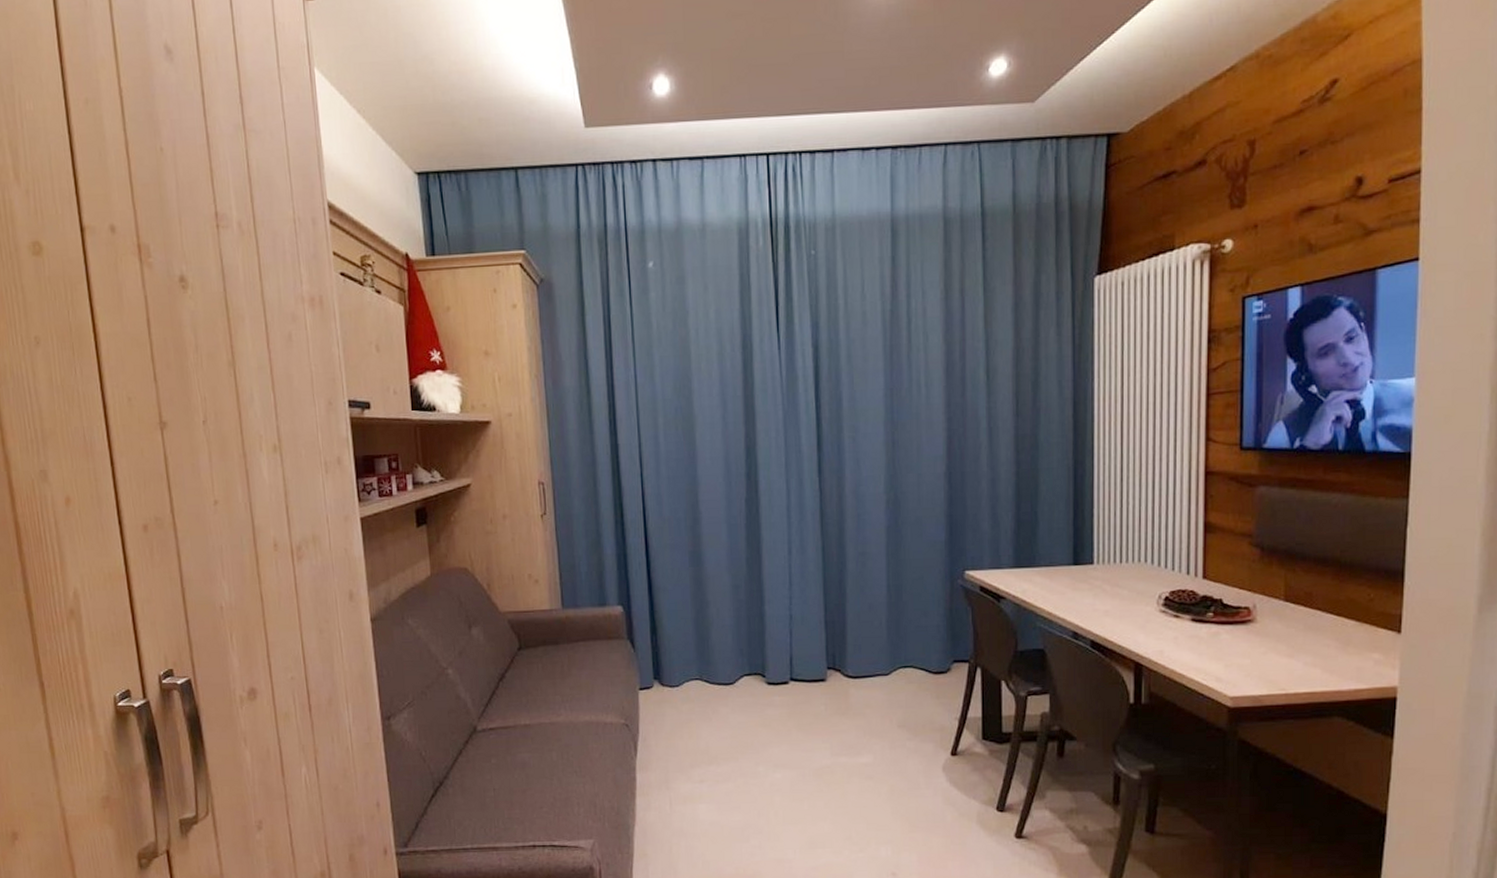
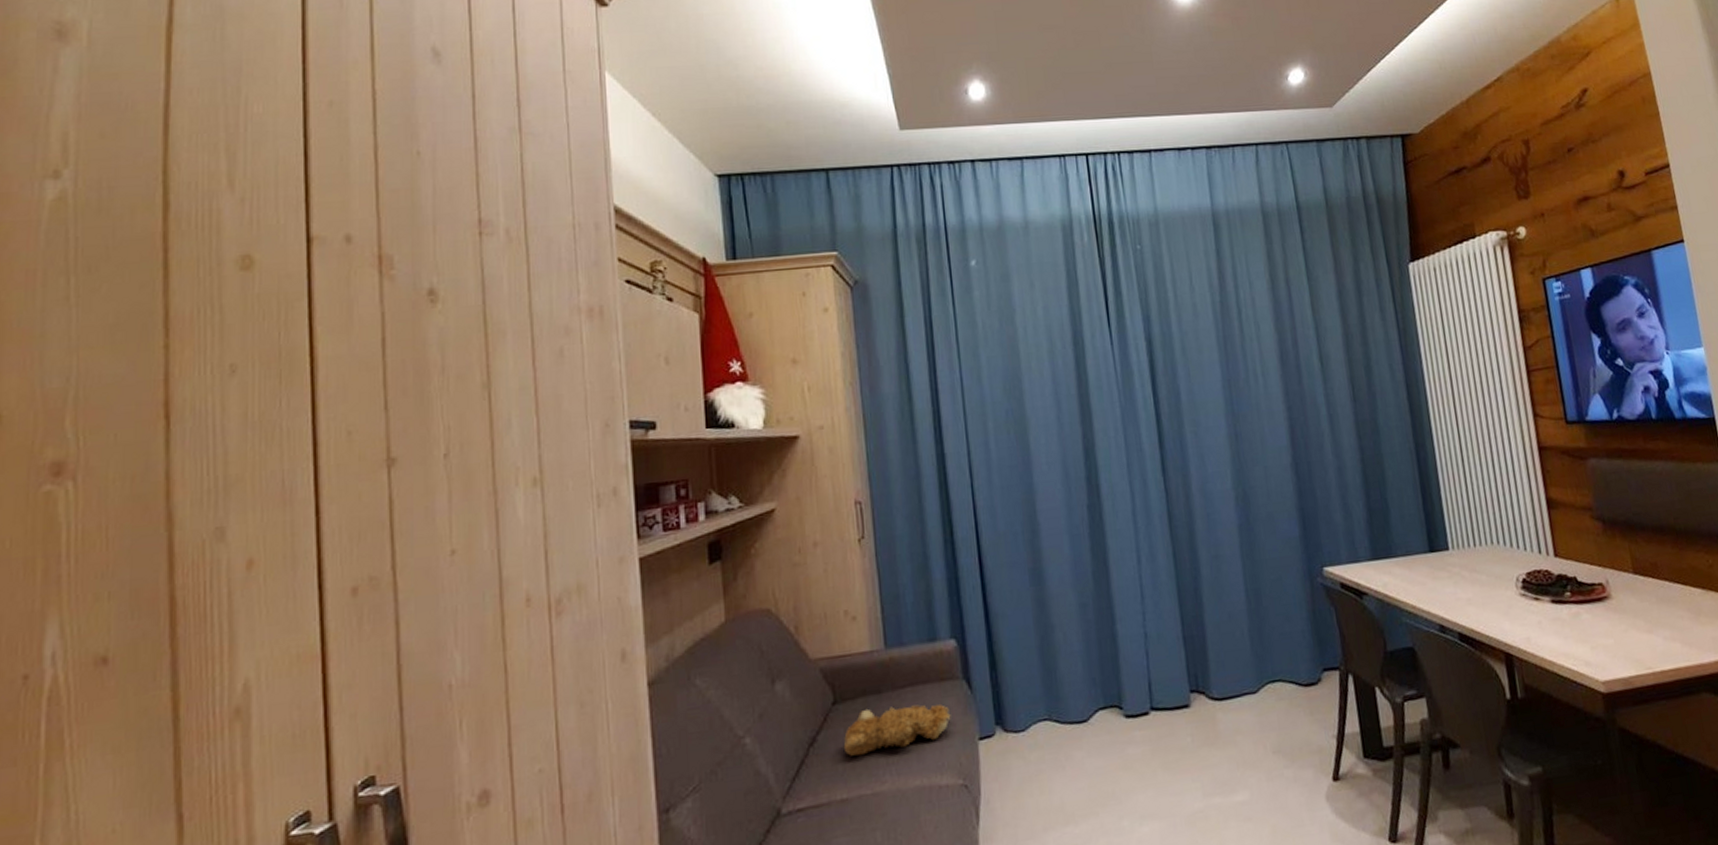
teddy bear: none [526,656,616,693] -> present [843,705,951,756]

